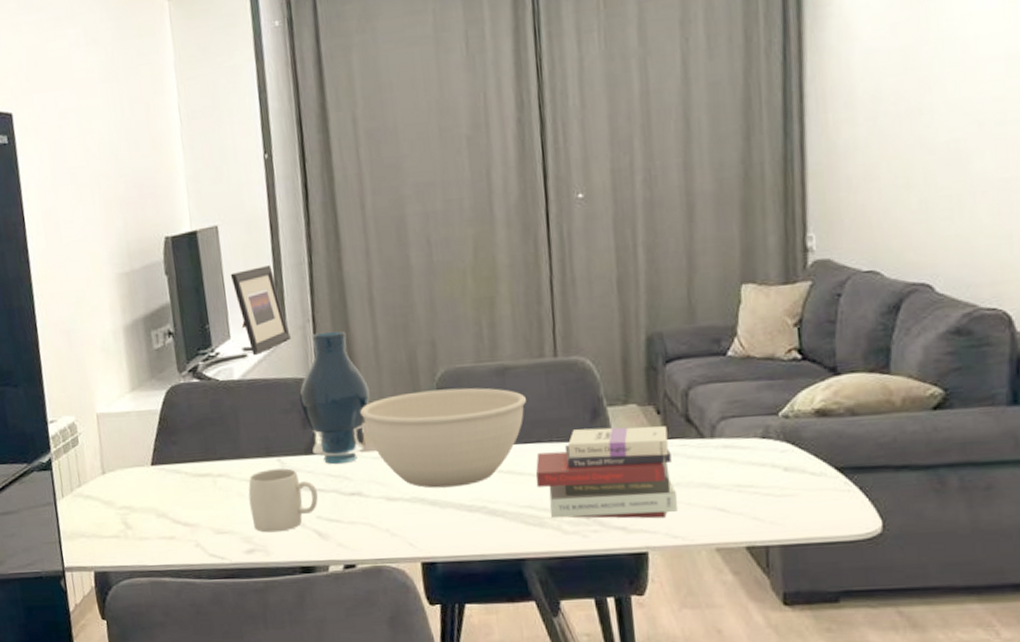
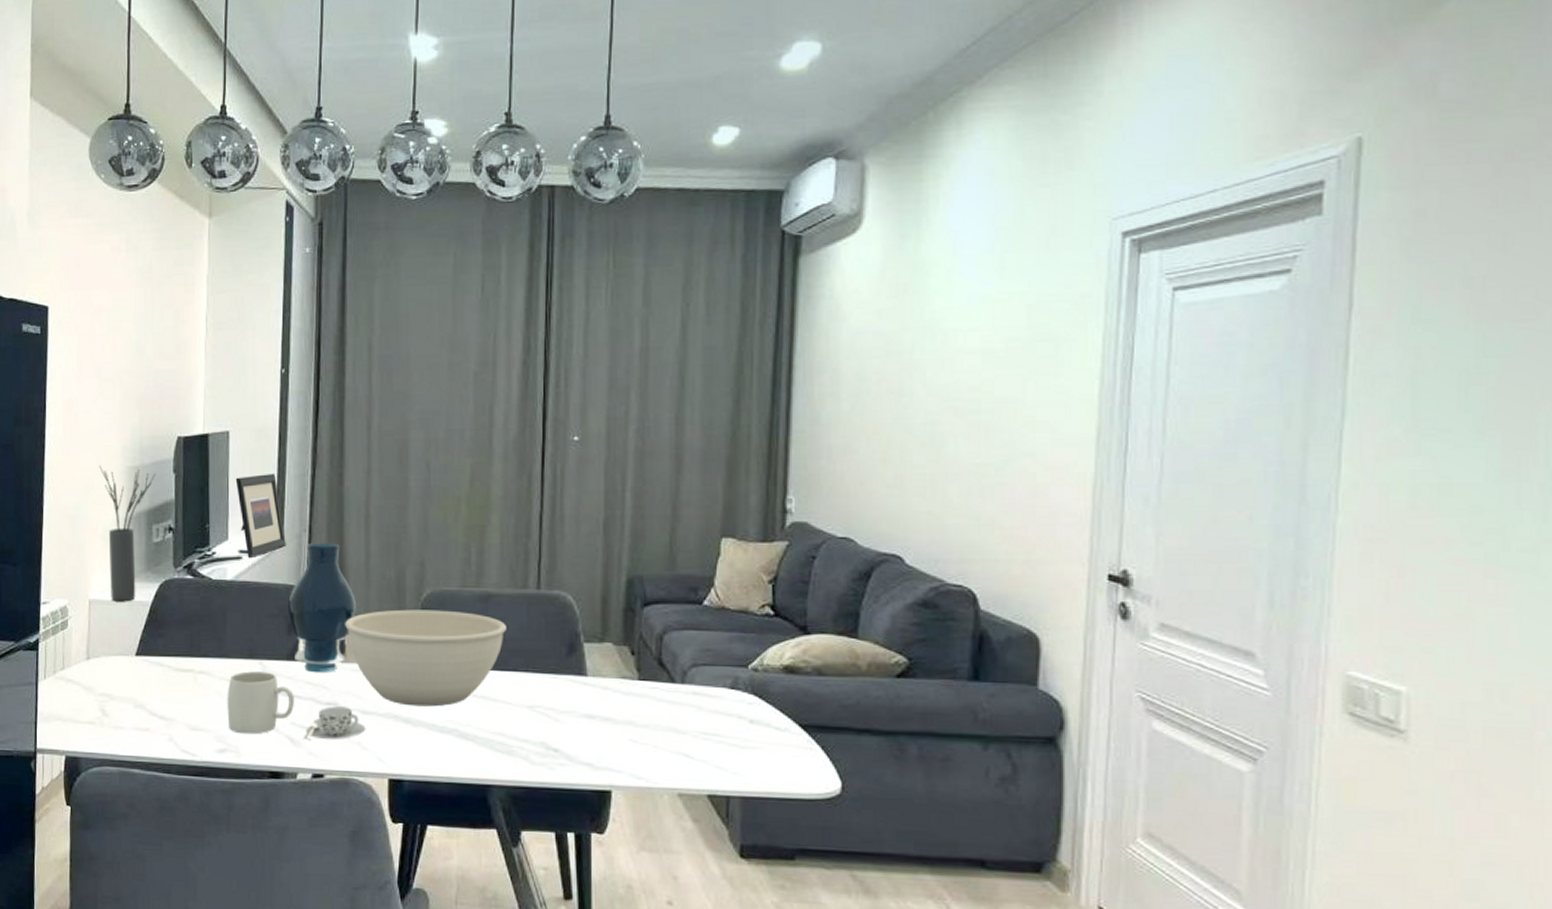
vase: none [88,275,148,413] -> present [99,466,156,602]
teacup: none [331,495,394,532] -> present [304,706,366,740]
books: present [535,426,677,519] -> none [508,662,643,758]

